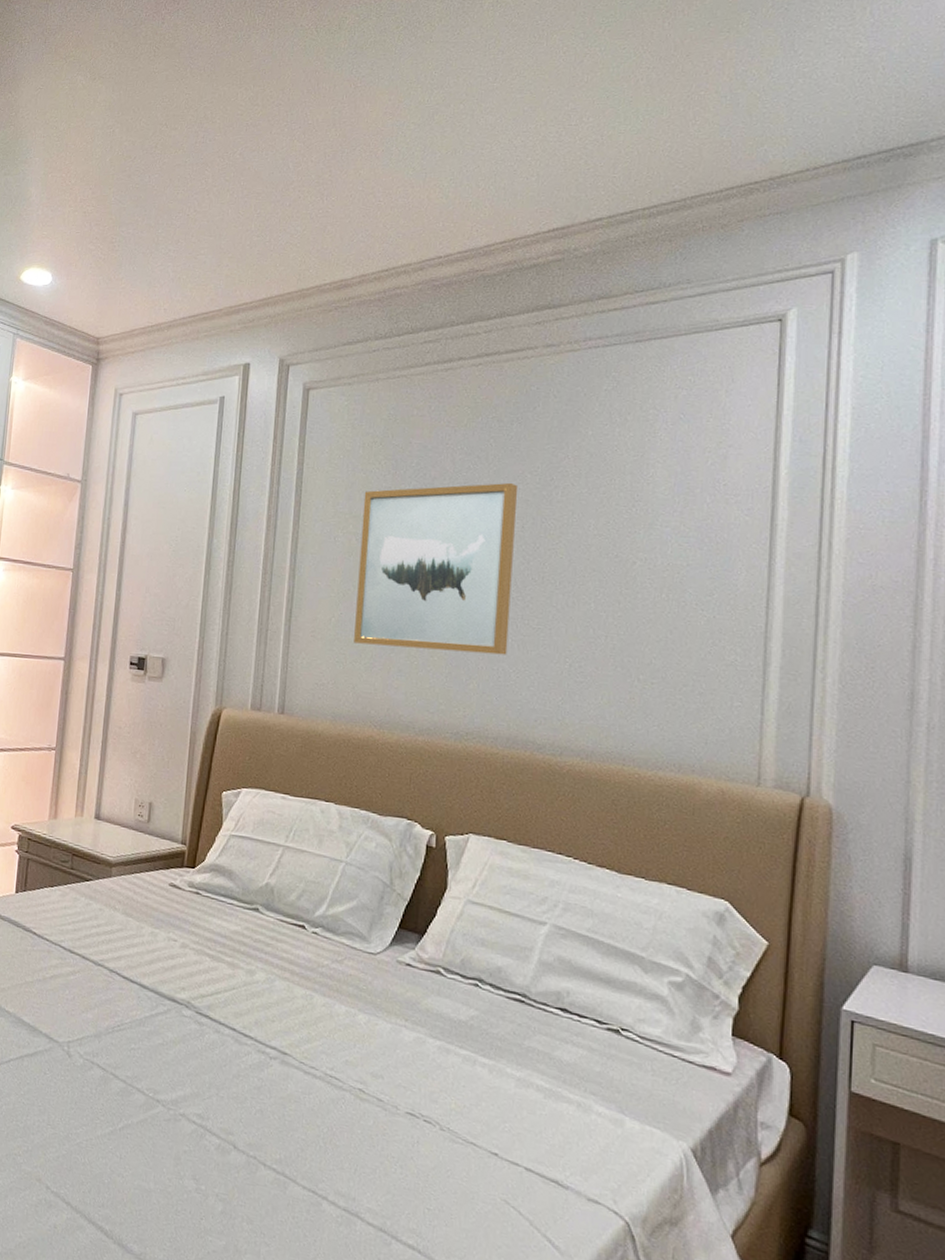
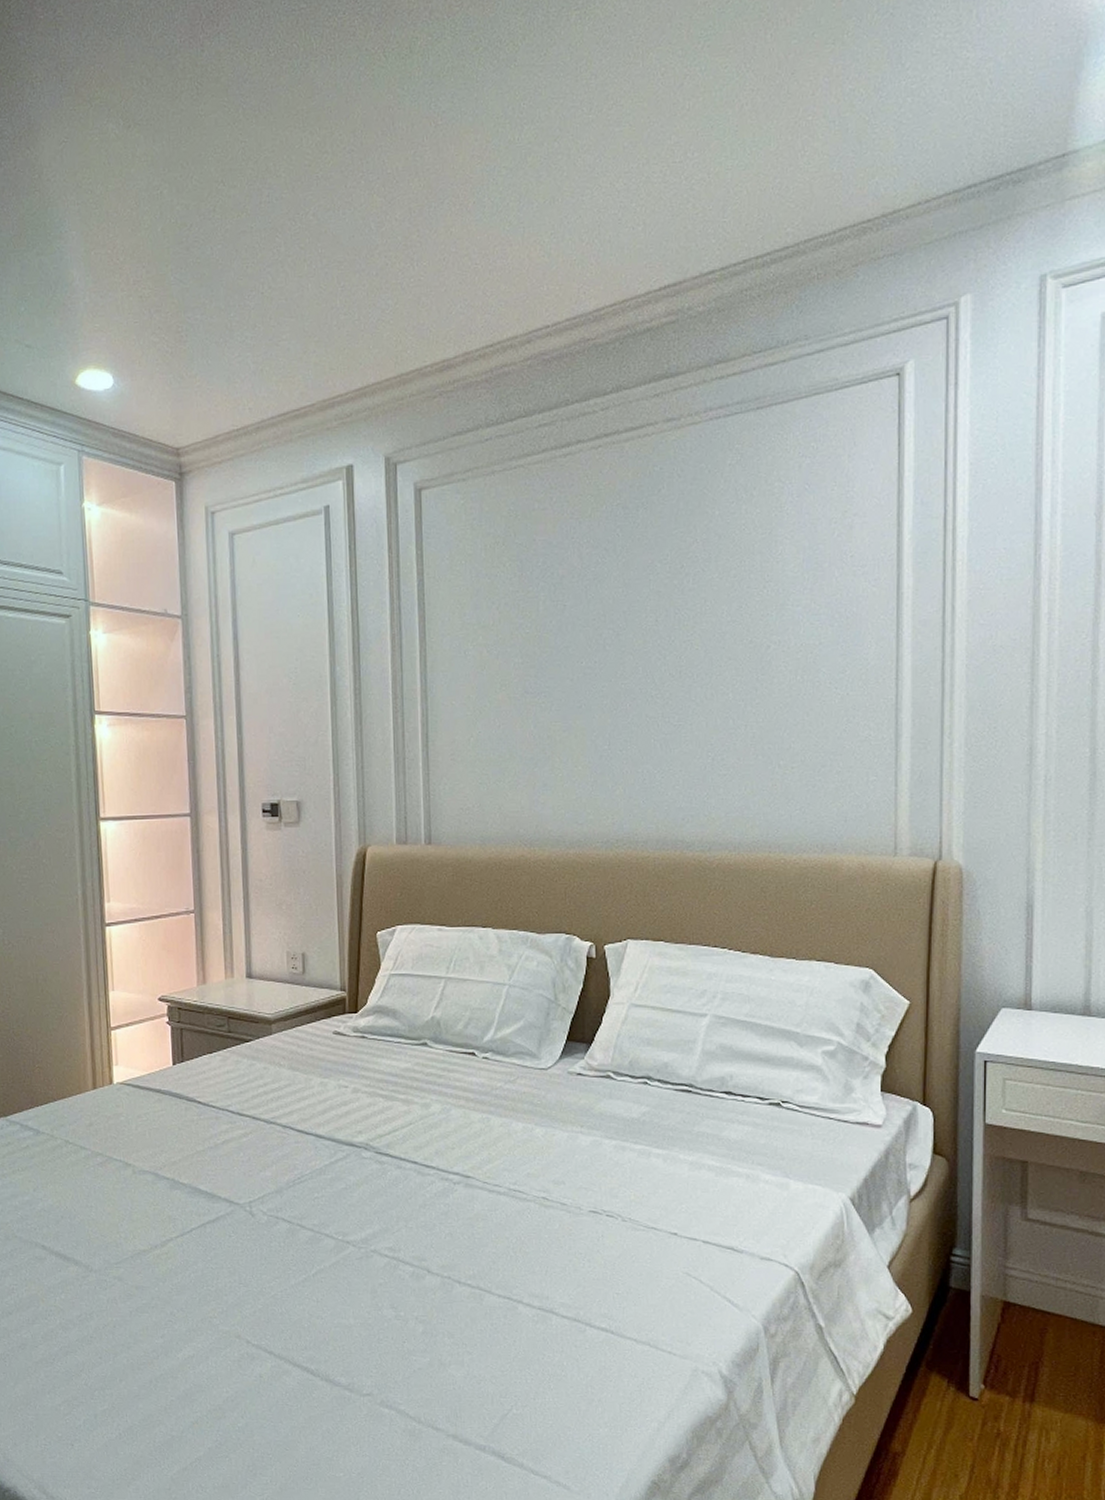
wall art: present [354,483,517,655] -> none [491,575,651,762]

